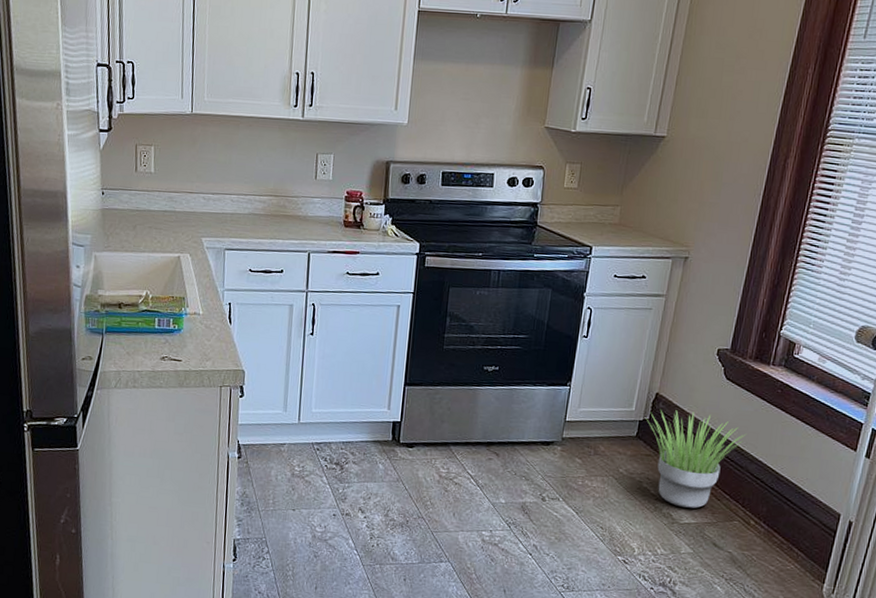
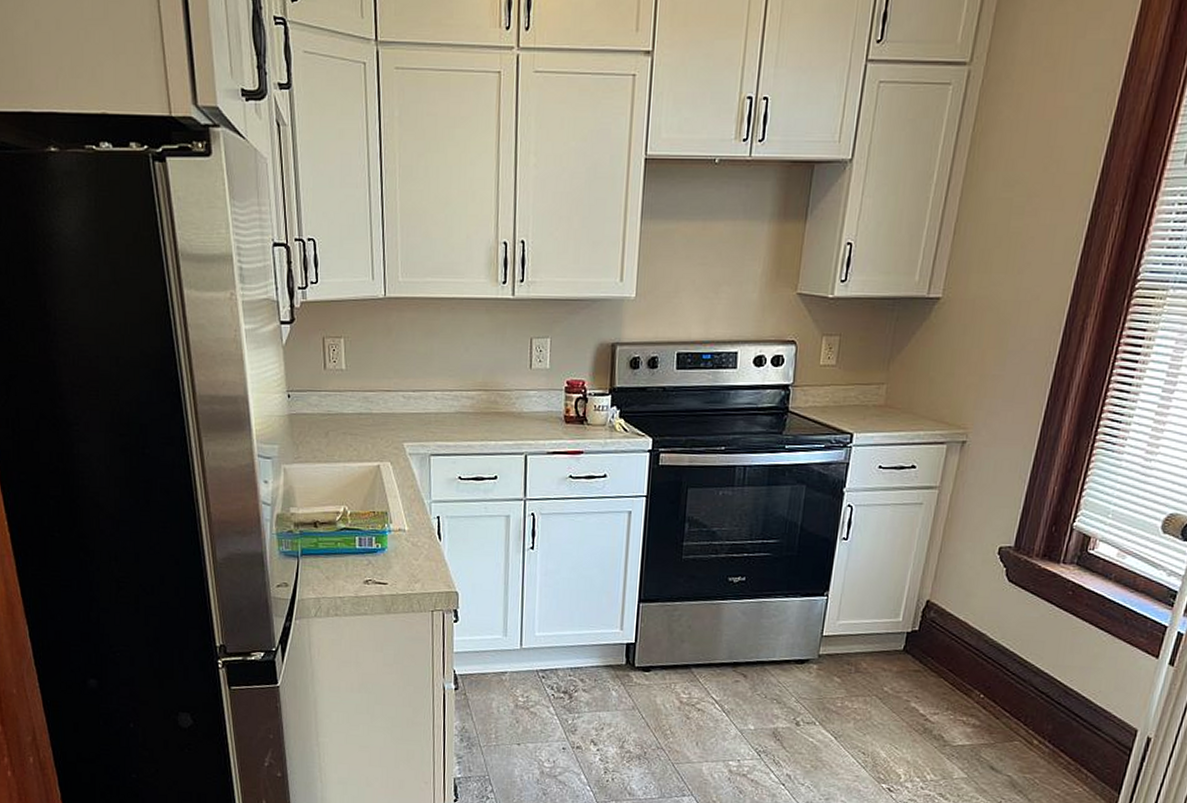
potted plant: present [645,410,747,509] -> none [914,619,1031,729]

